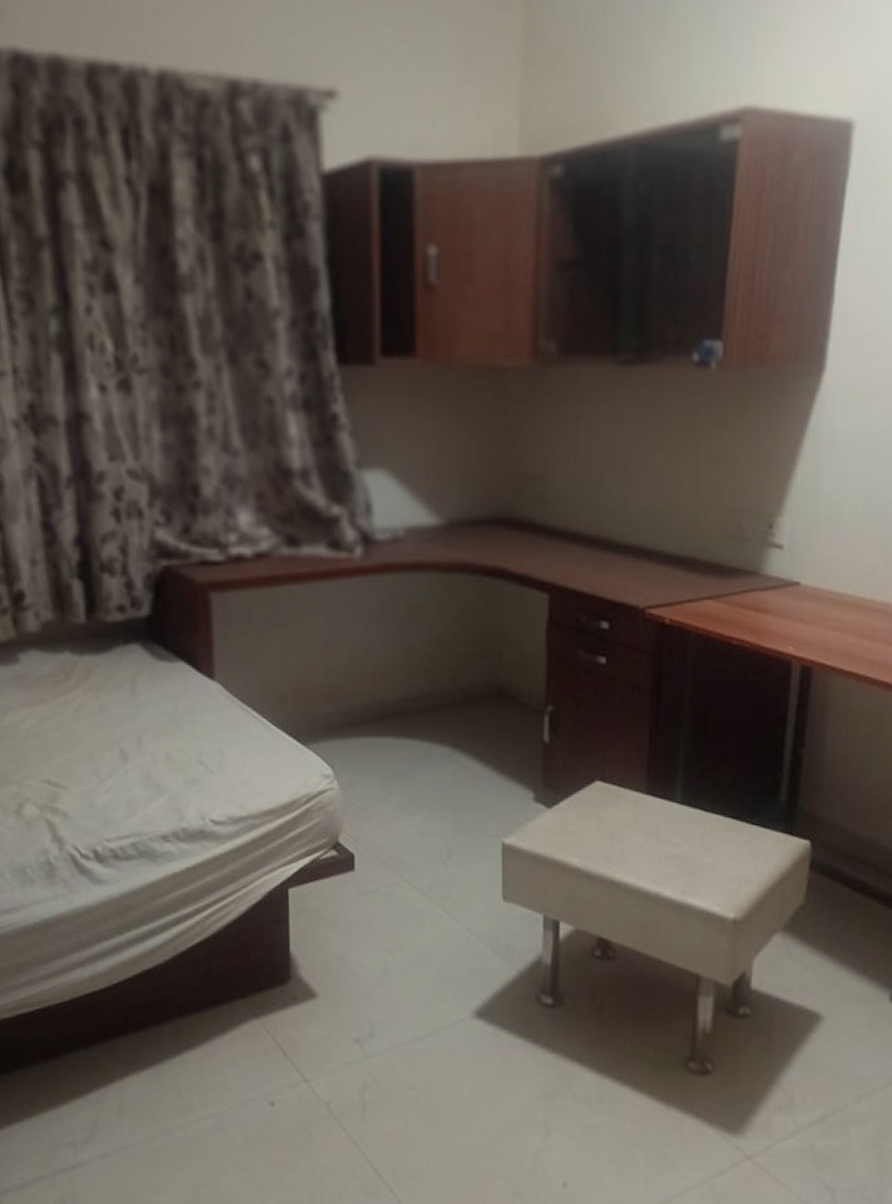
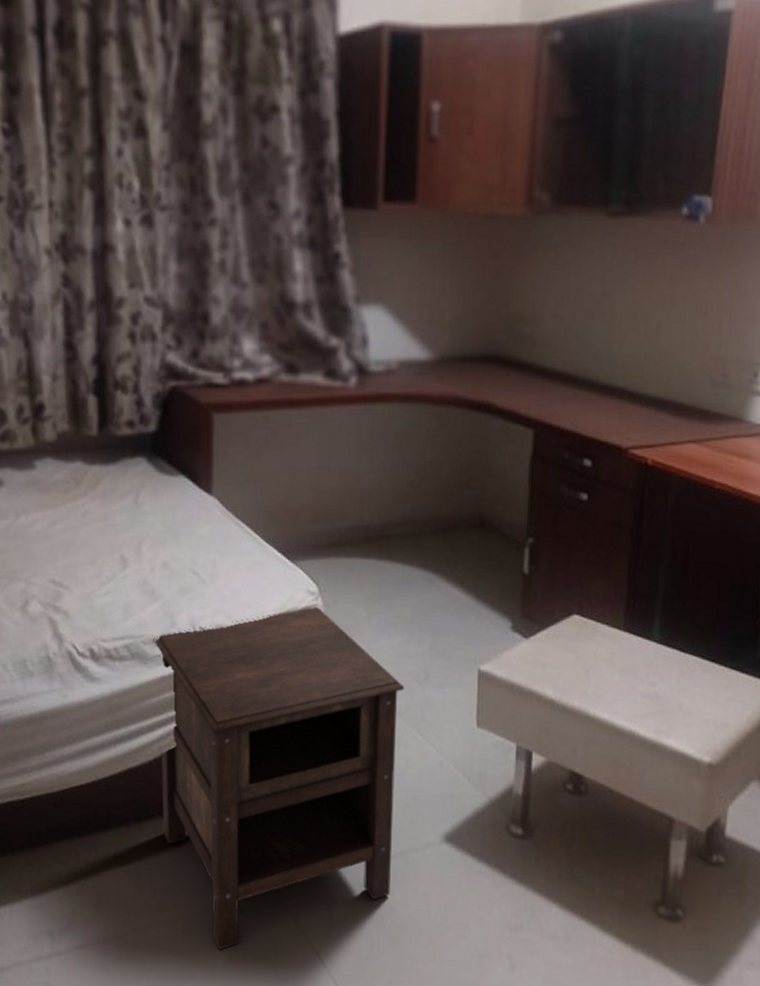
nightstand: none [161,789,428,1145] -> present [153,606,405,950]

